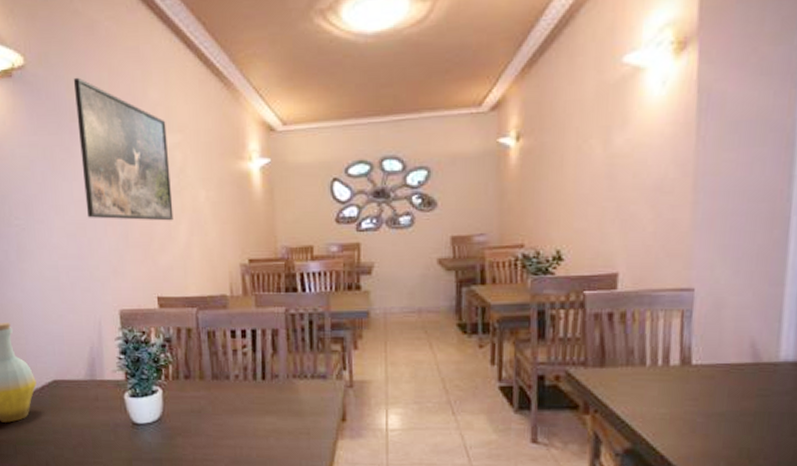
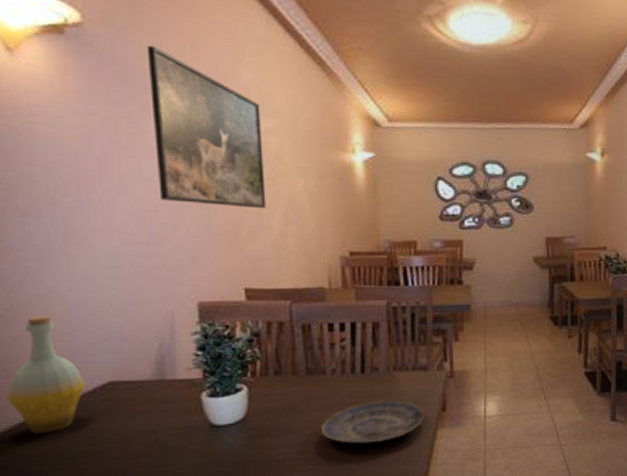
plate: none [226,408,324,450] -> present [320,401,424,443]

